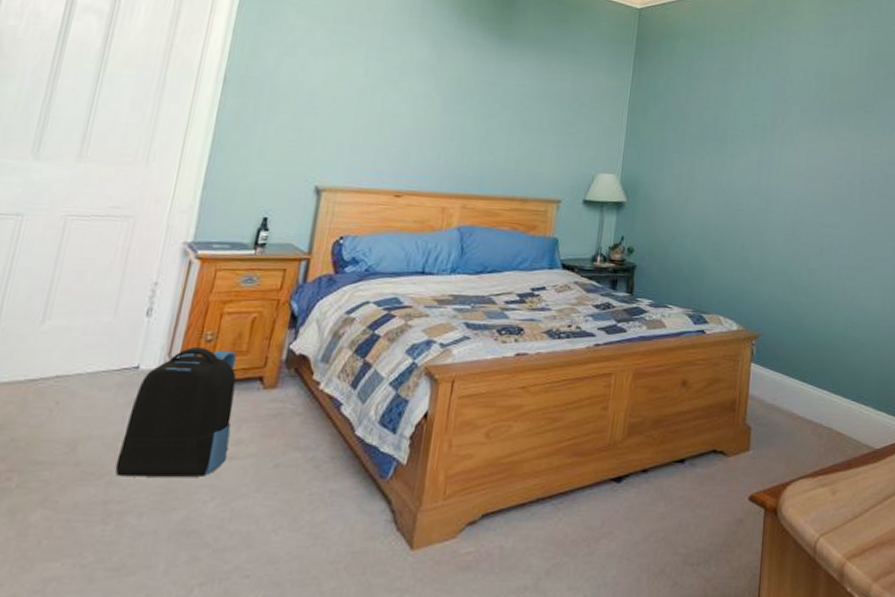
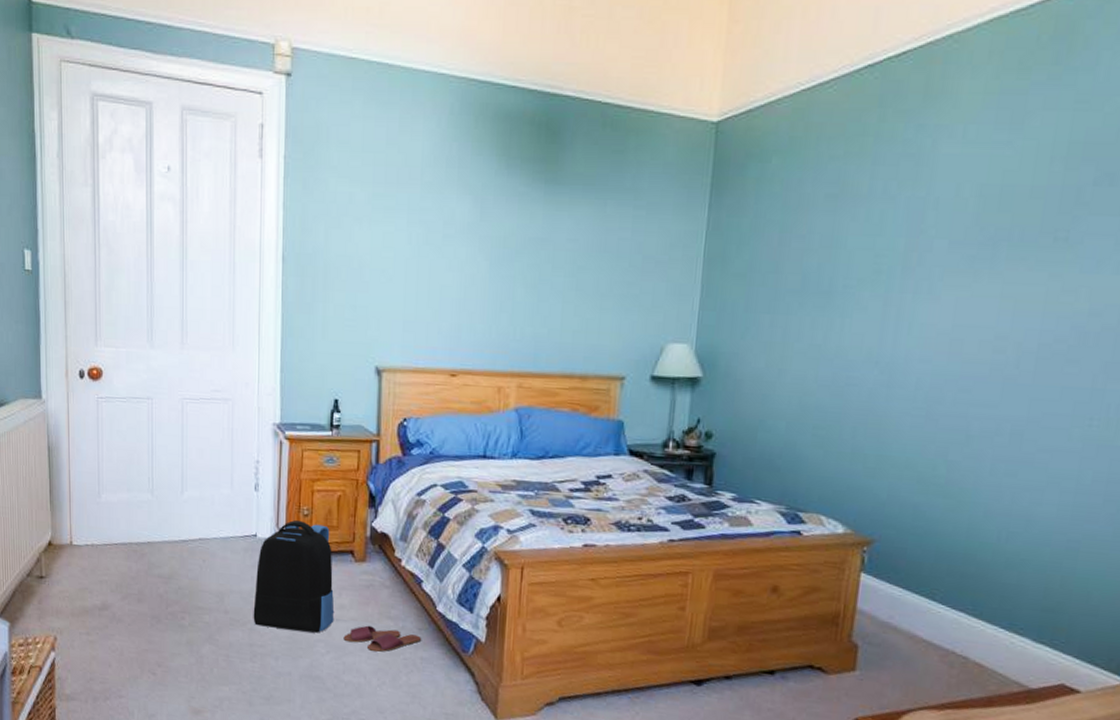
slippers: none [235,460,333,490] -> present [343,625,421,652]

